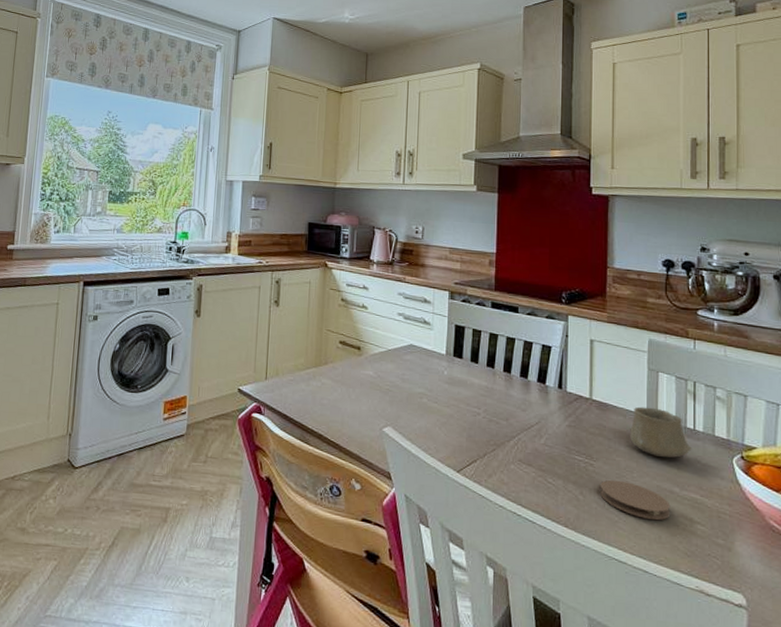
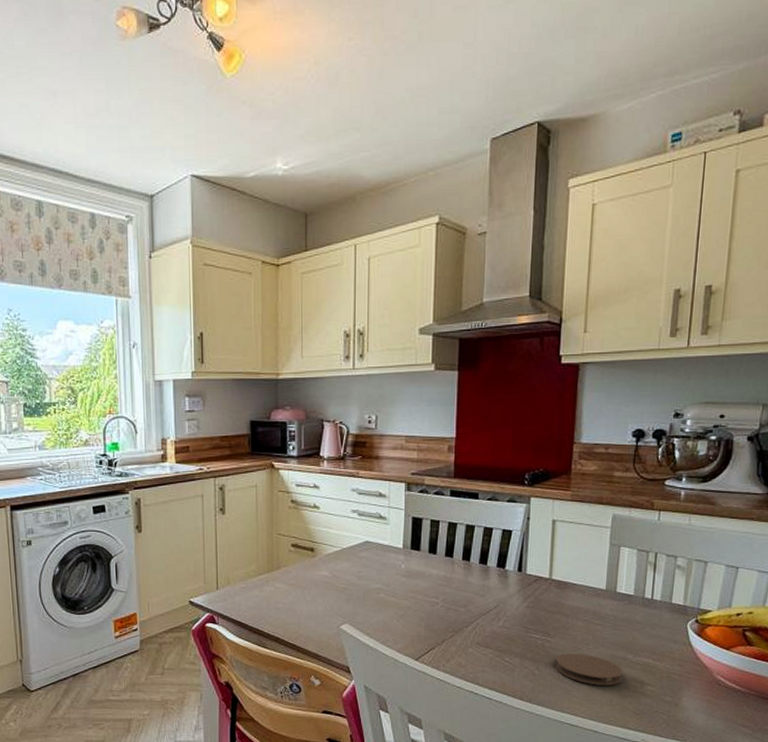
cup: present [630,406,692,458] -> none [588,582,649,628]

